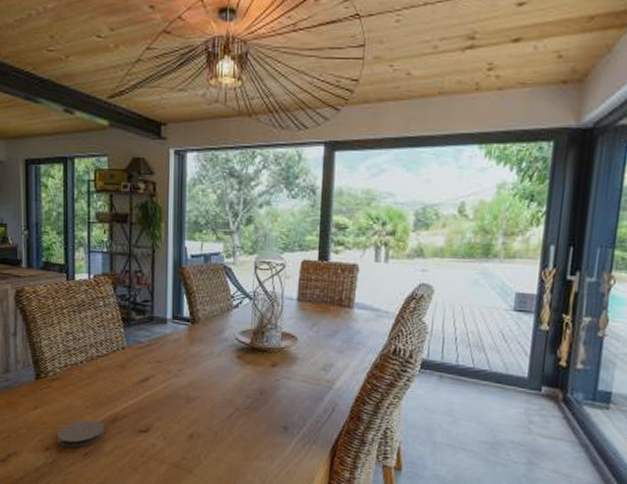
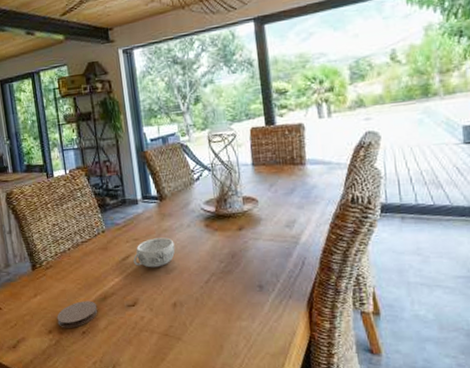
decorative bowl: none [153,362,201,395] -> present [133,237,175,268]

